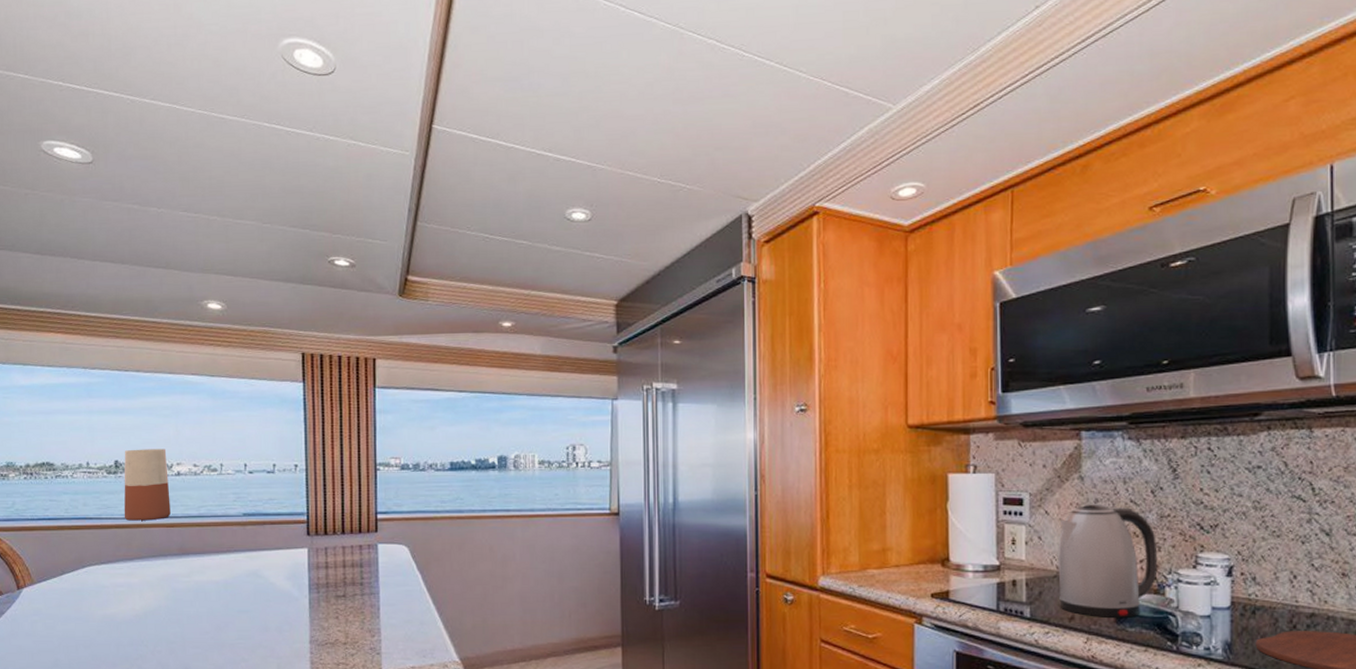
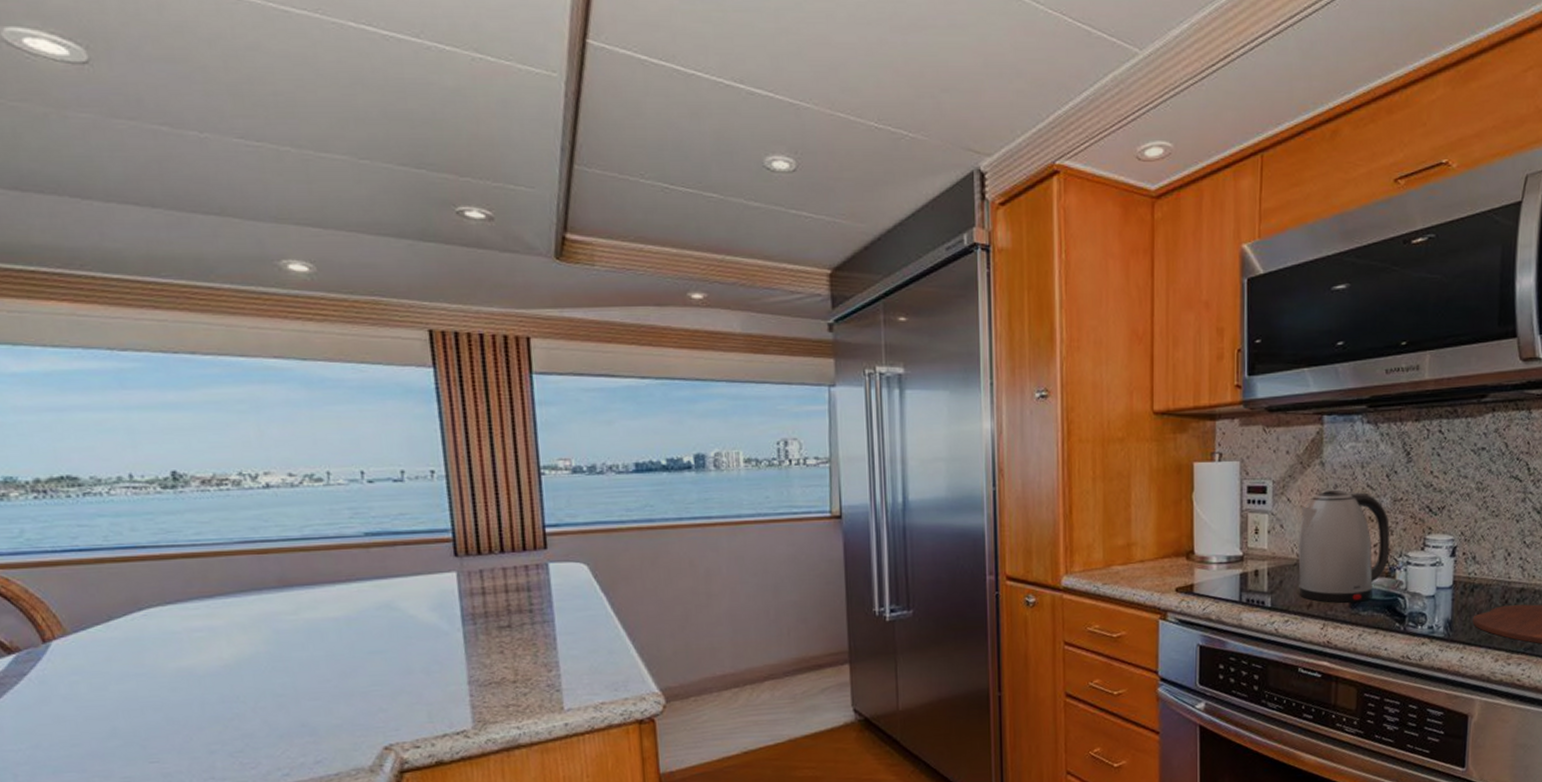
vase: present [124,449,171,521] -> none [184,454,262,548]

